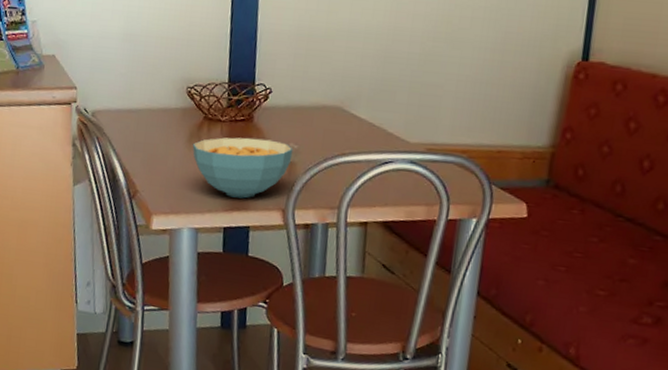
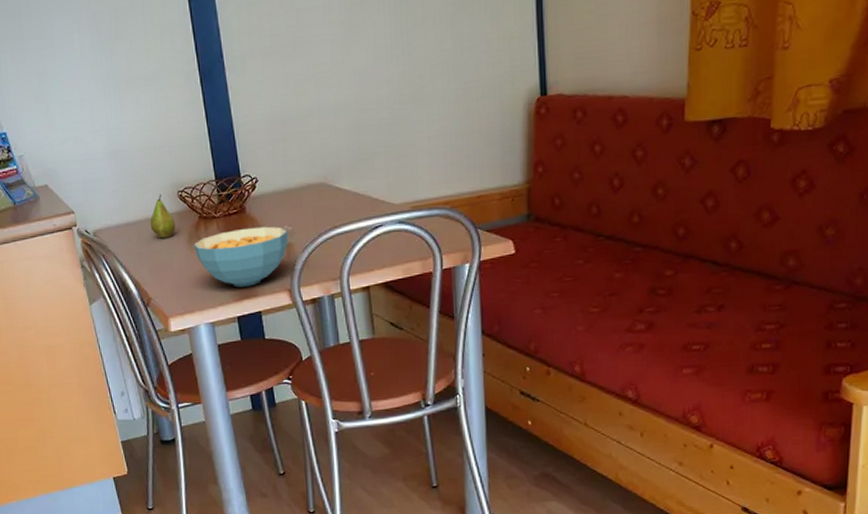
fruit: none [152,86,178,133] -> present [150,194,175,239]

